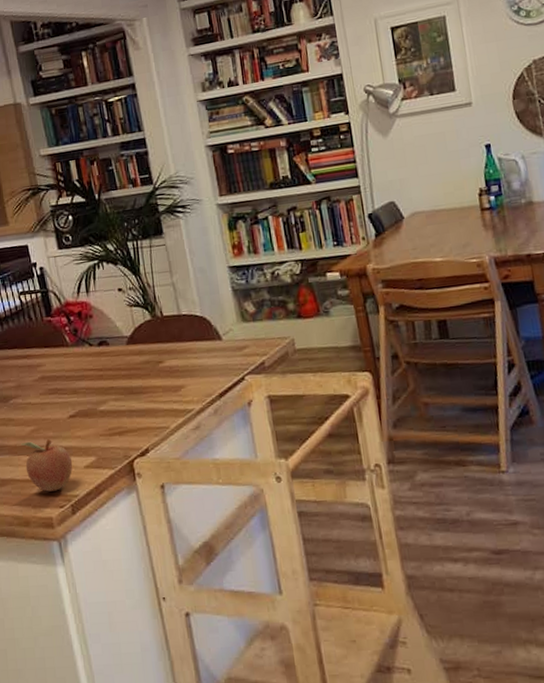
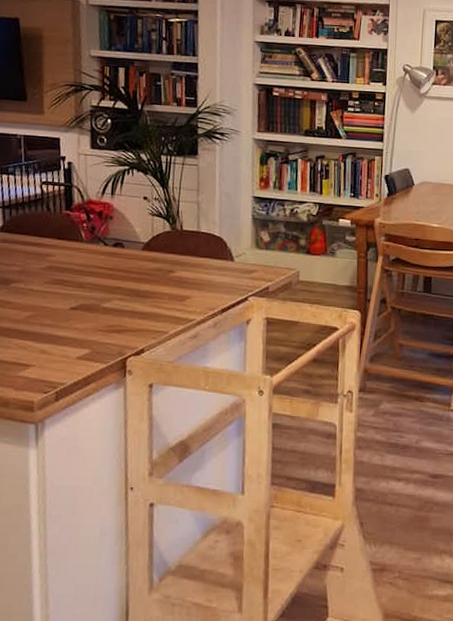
fruit: present [21,438,73,492] -> none [15,325,66,377]

